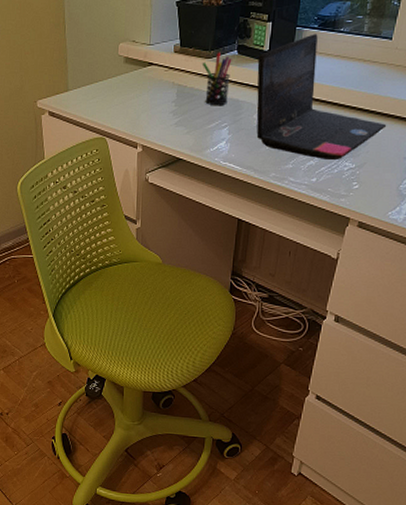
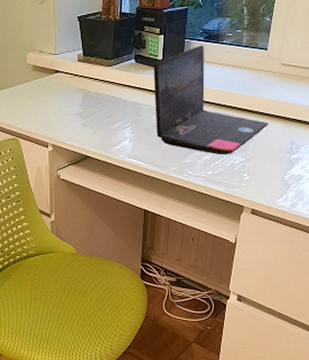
pen holder: present [202,52,232,105] -> none [103,61,131,108]

